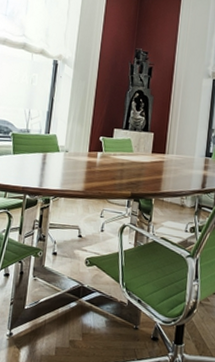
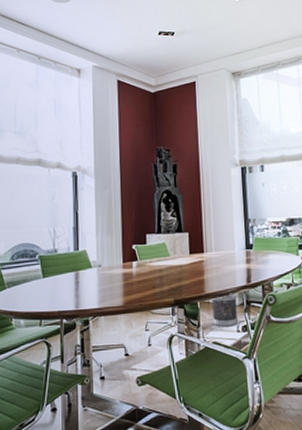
wastebasket: none [164,195,190,226] -> present [212,292,238,327]

